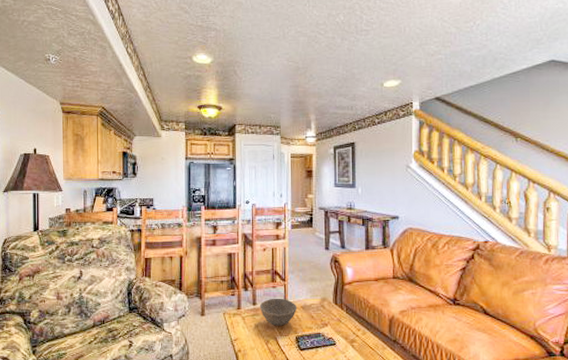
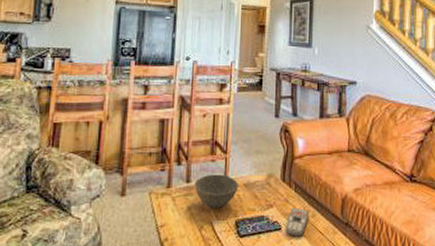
remote control: none [339,326,361,351] -> present [285,207,310,236]

